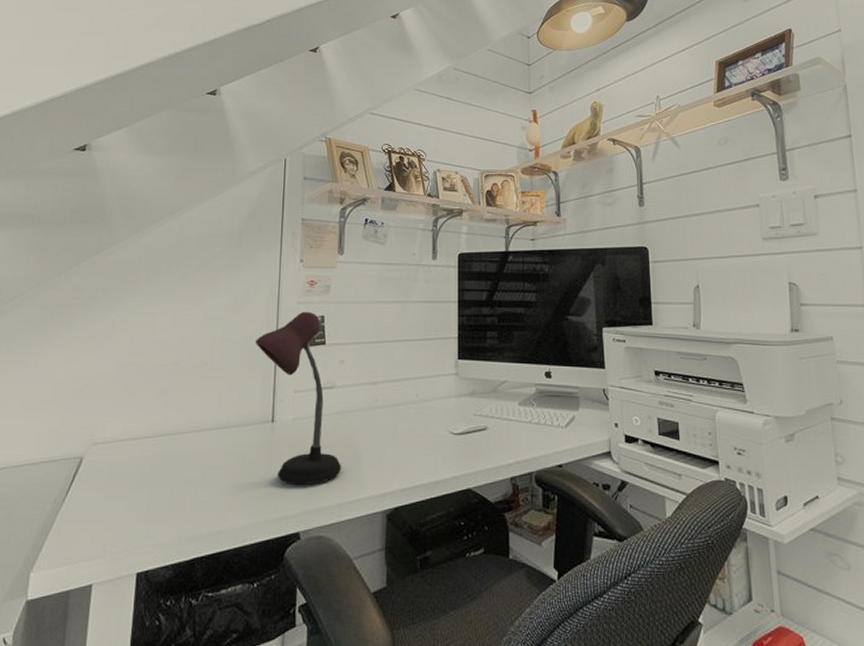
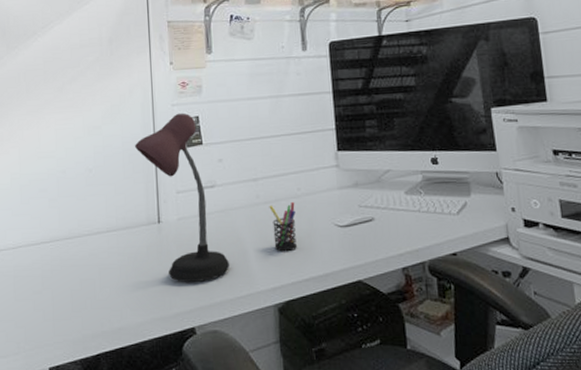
pen holder: none [386,408,412,457] -> present [269,202,298,252]

